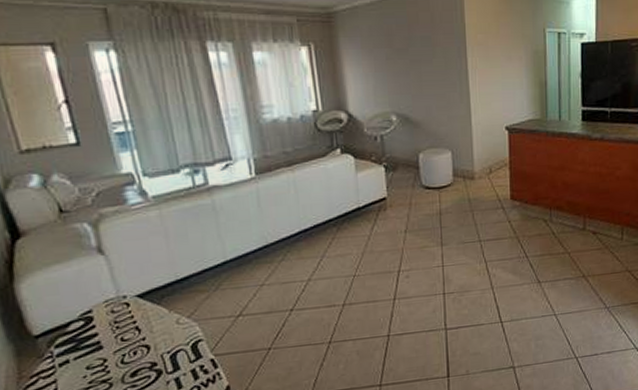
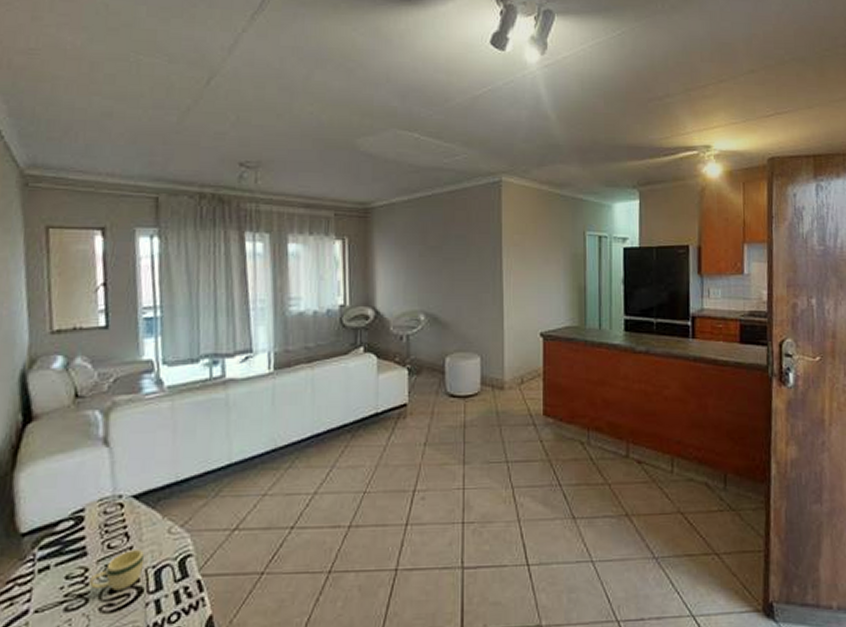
mug: none [110,340,159,375] -> present [89,550,145,591]

